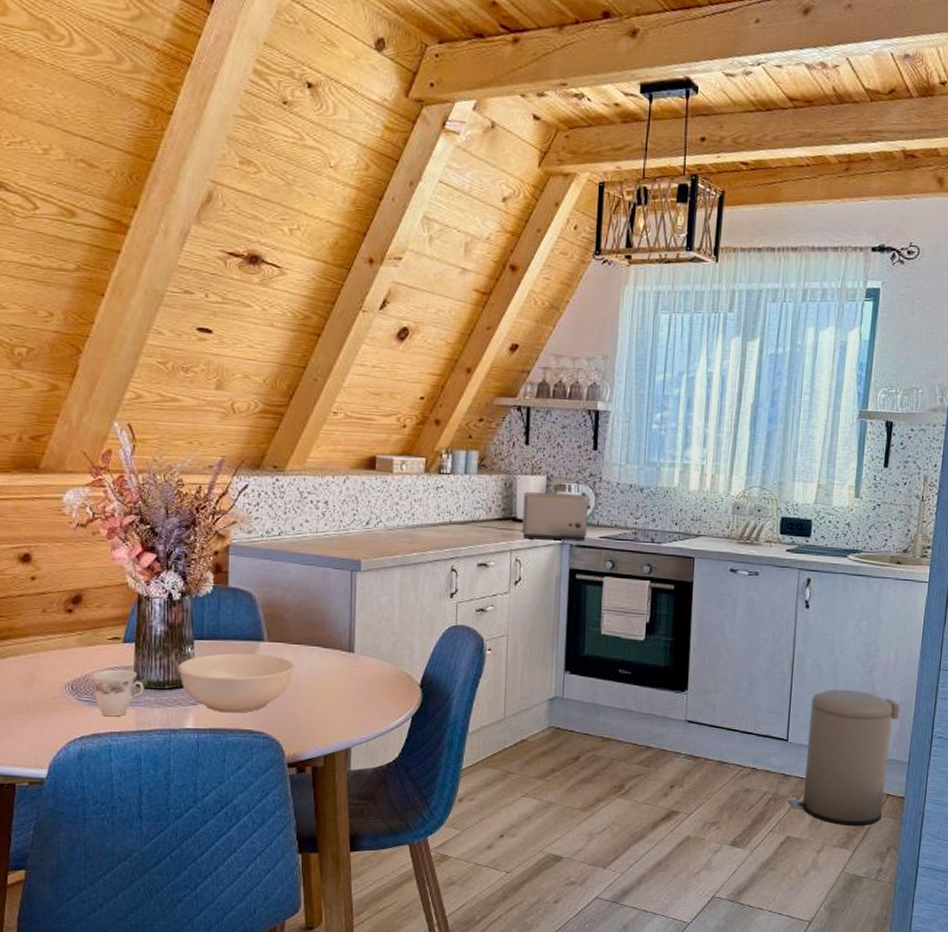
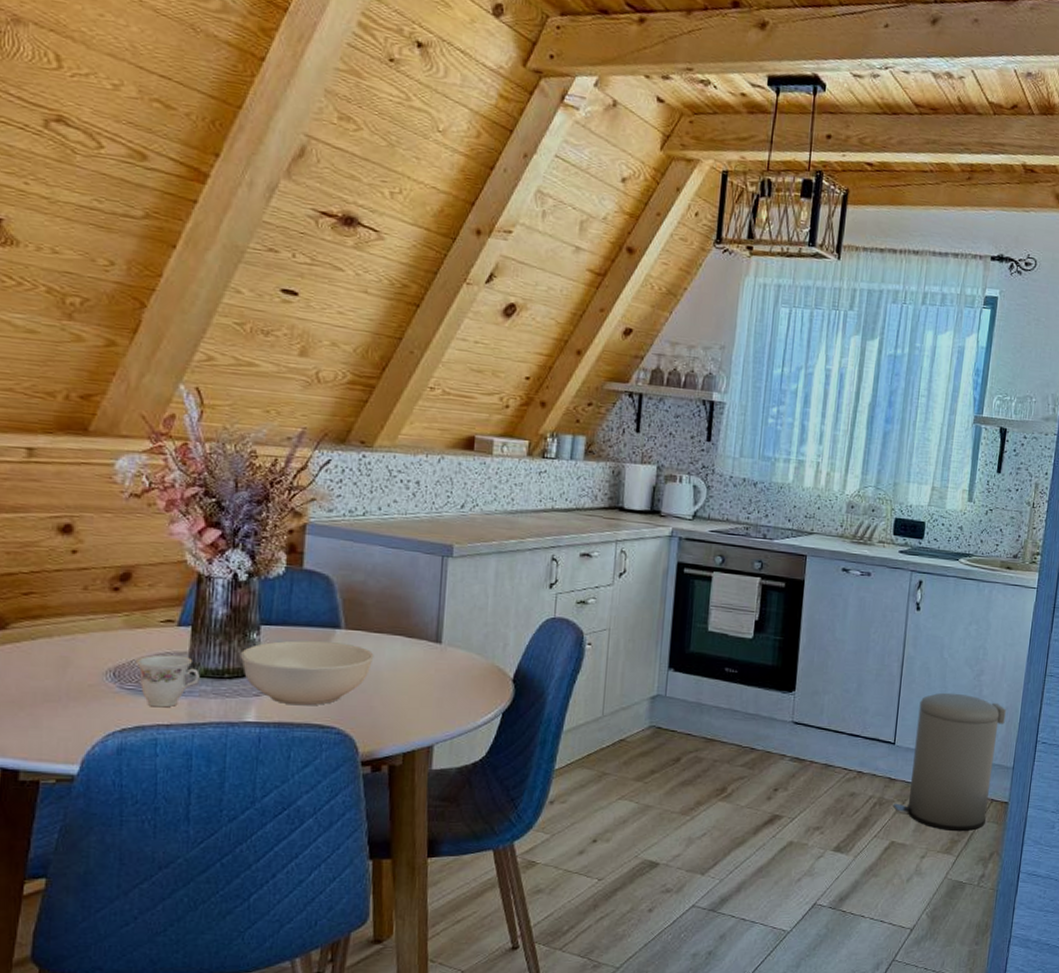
toaster: present [521,491,592,542] -> none [627,480,703,535]

